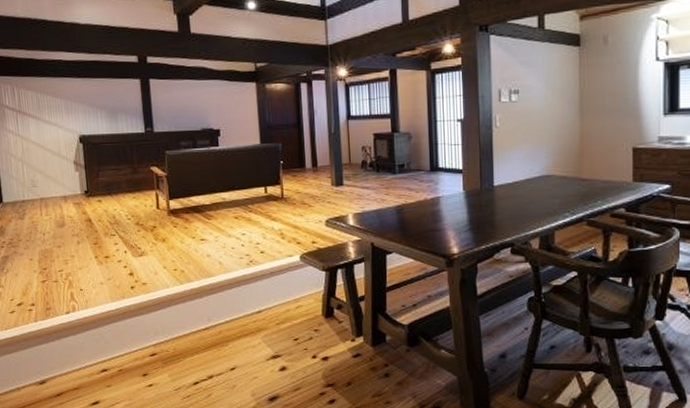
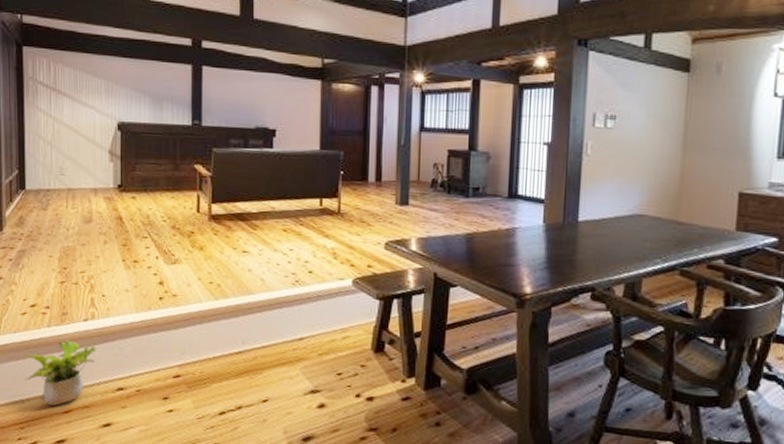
potted plant: none [16,332,80,390] -> present [24,340,97,406]

